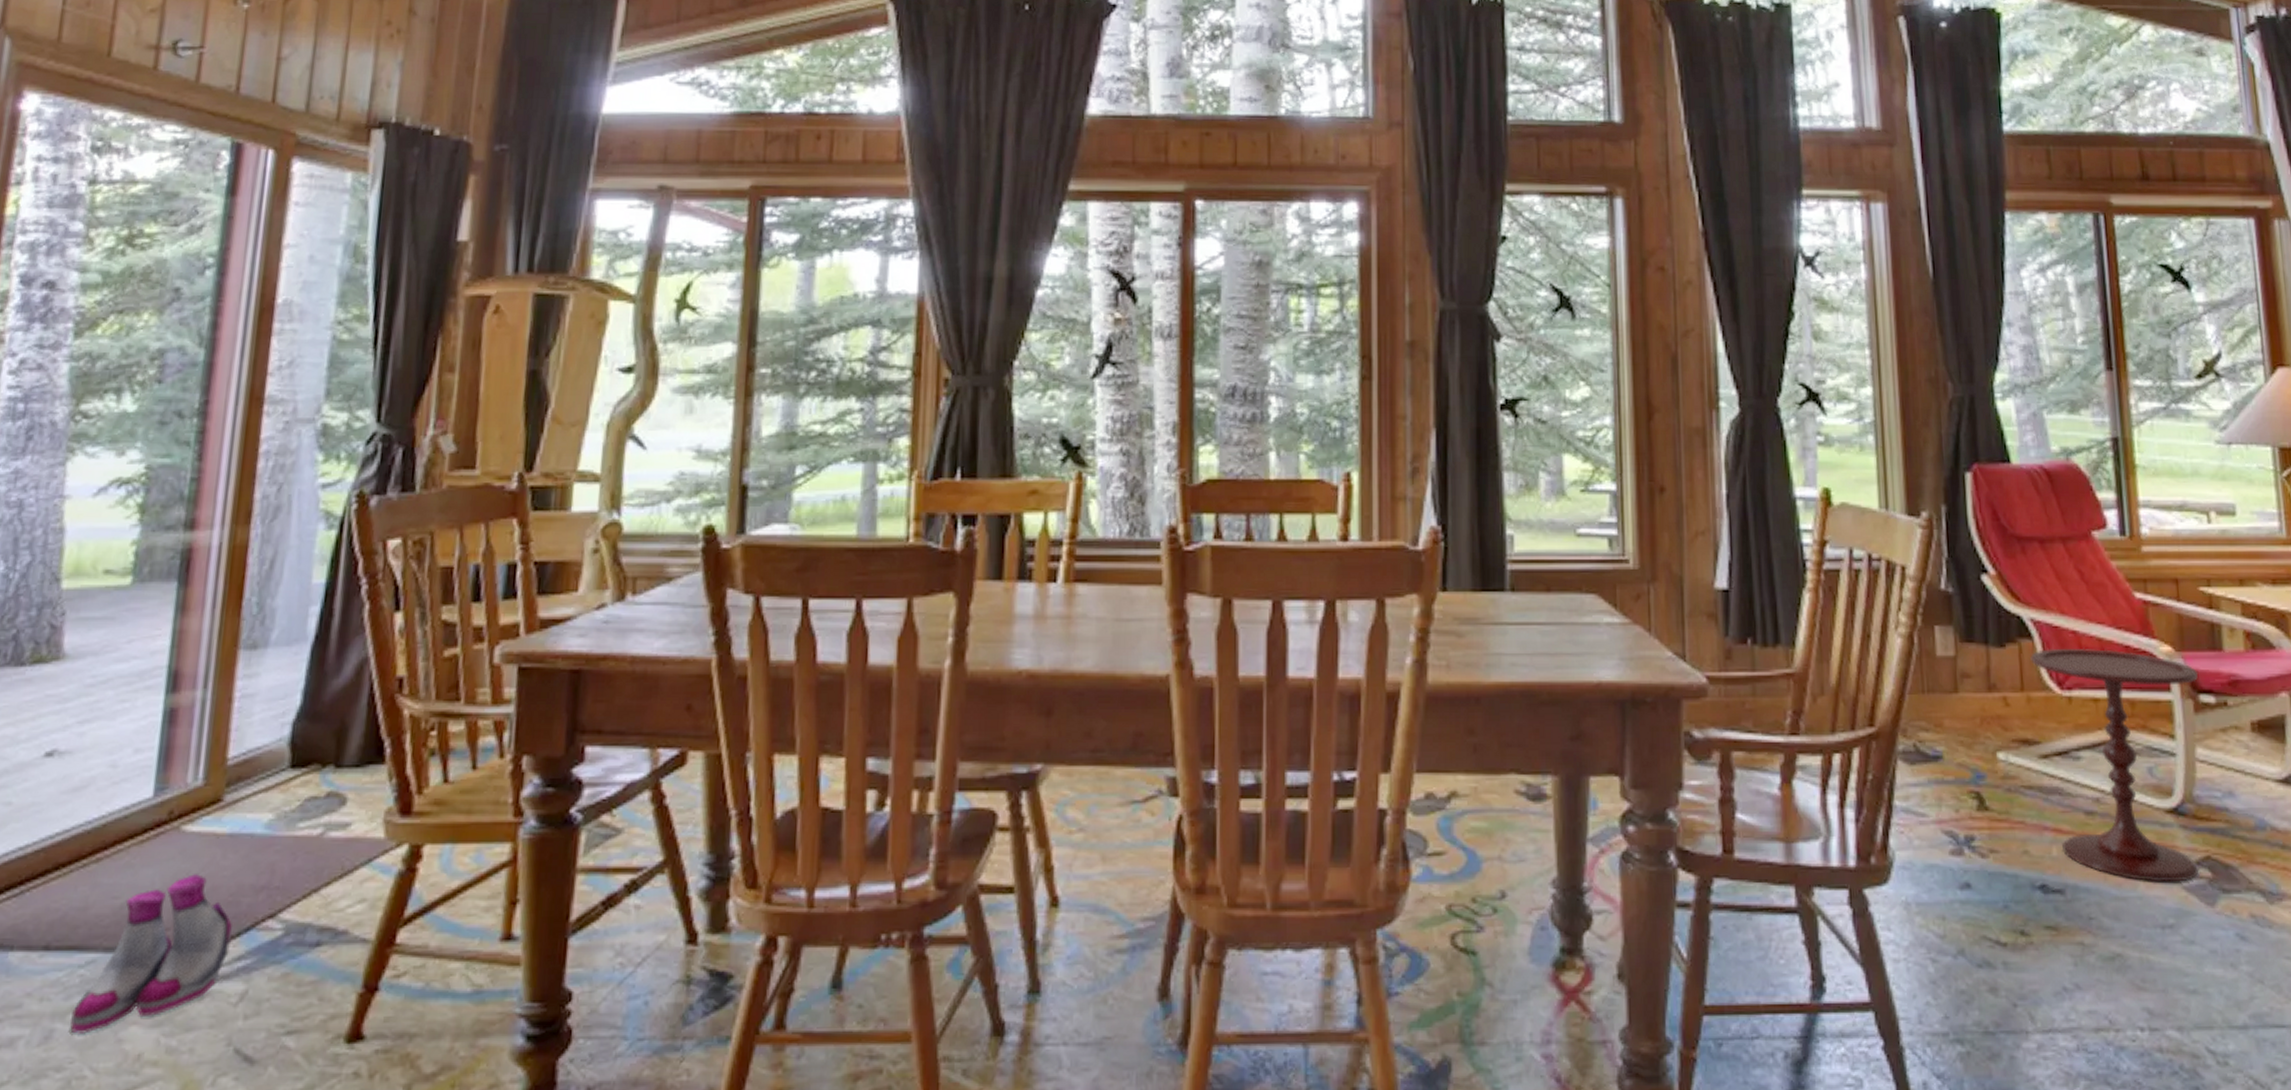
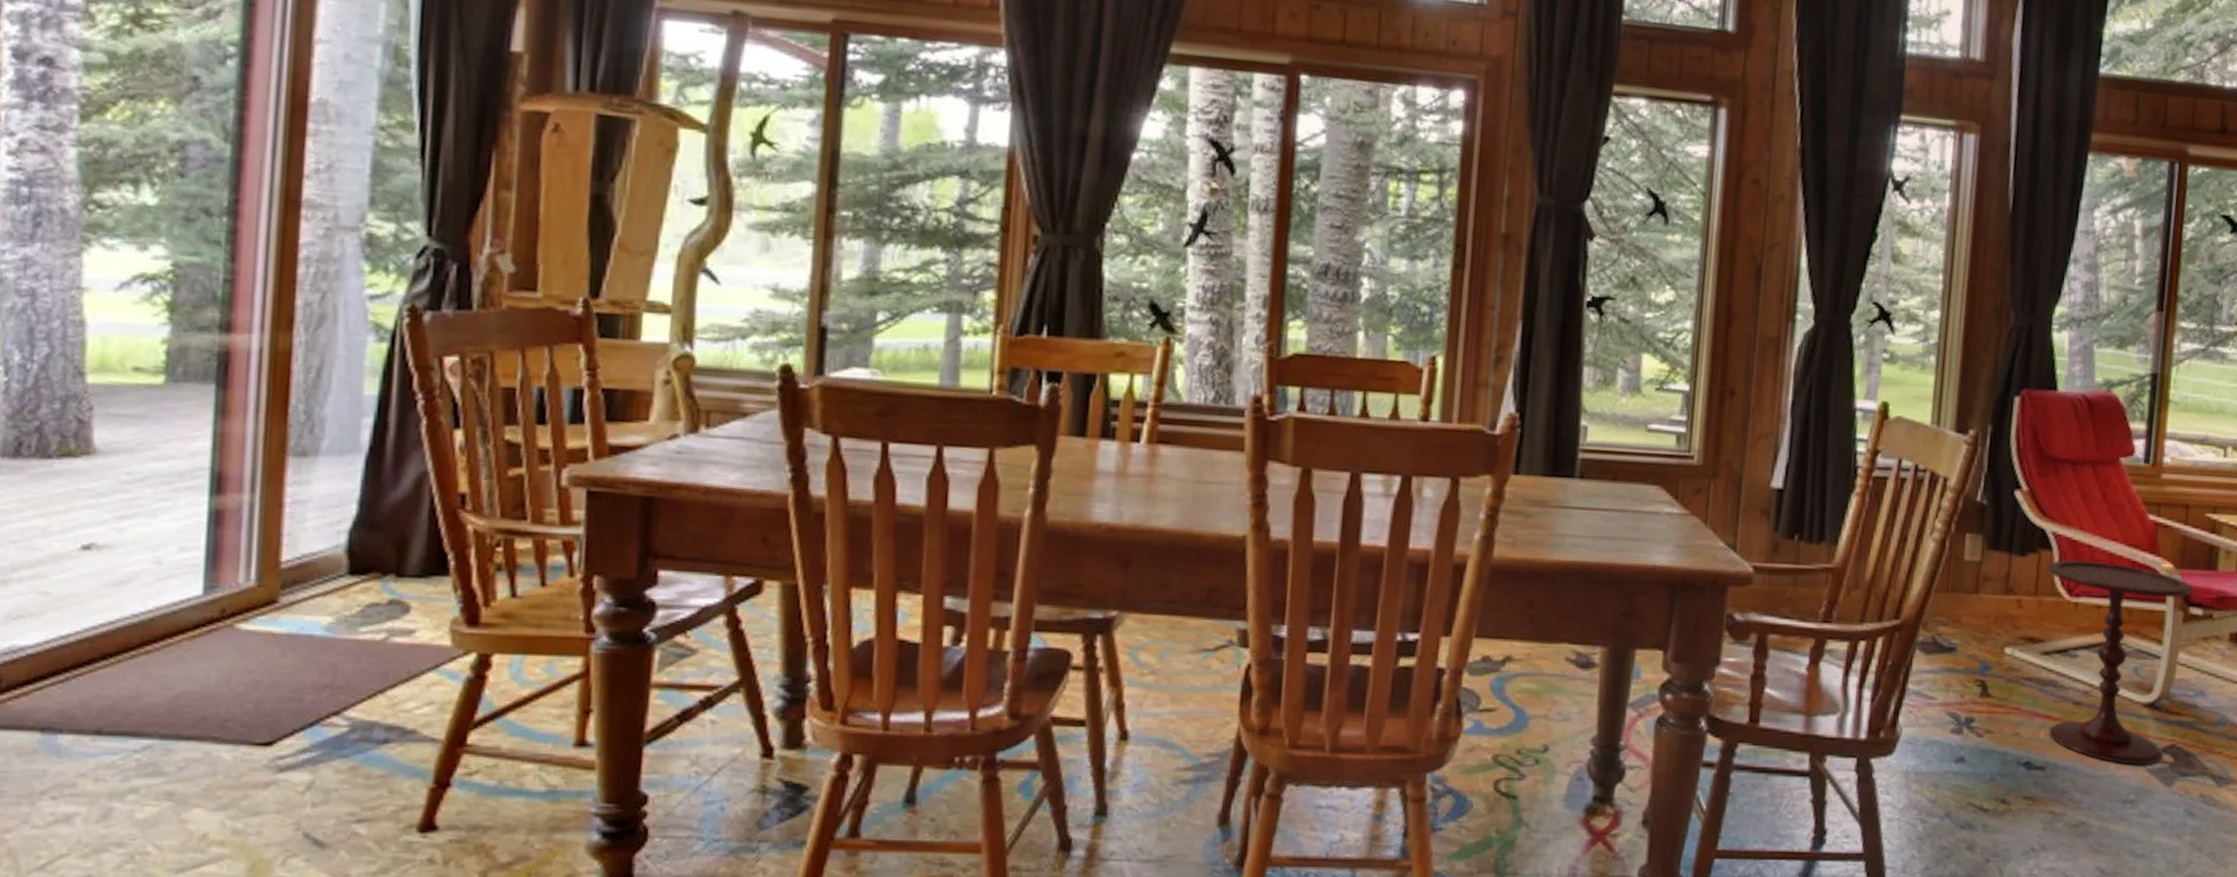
boots: present [70,874,232,1036] -> none [130,670,295,815]

